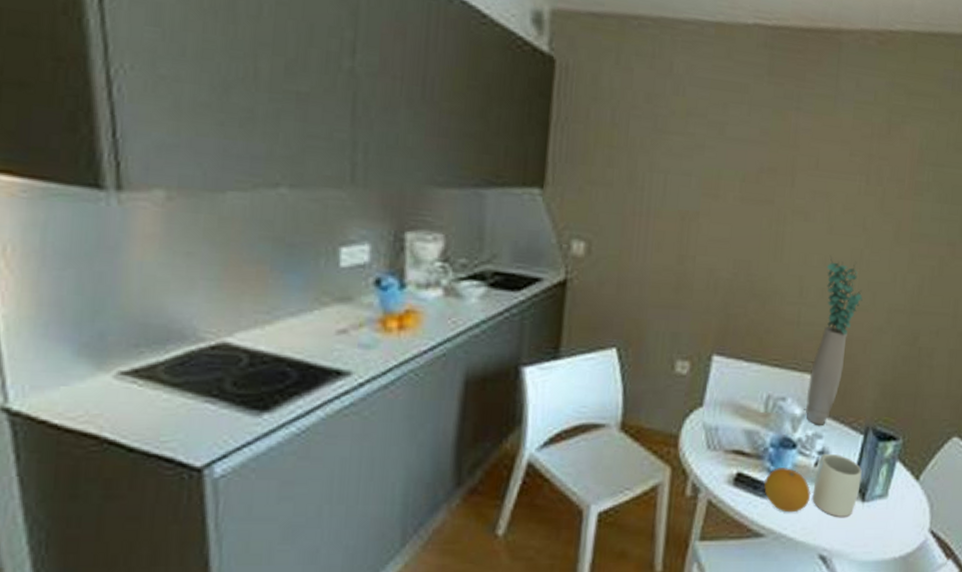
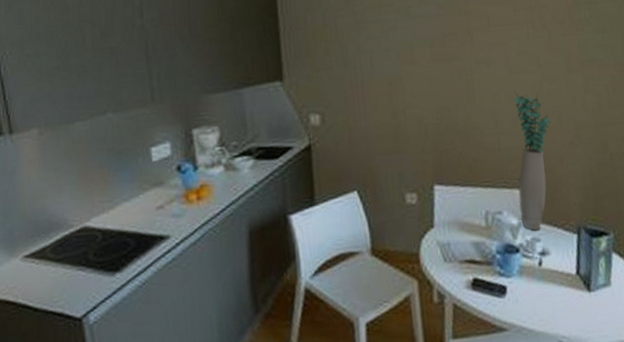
fruit: present [764,468,810,513] -> none [498,270,541,308]
mug: present [812,453,862,517] -> none [541,253,584,308]

